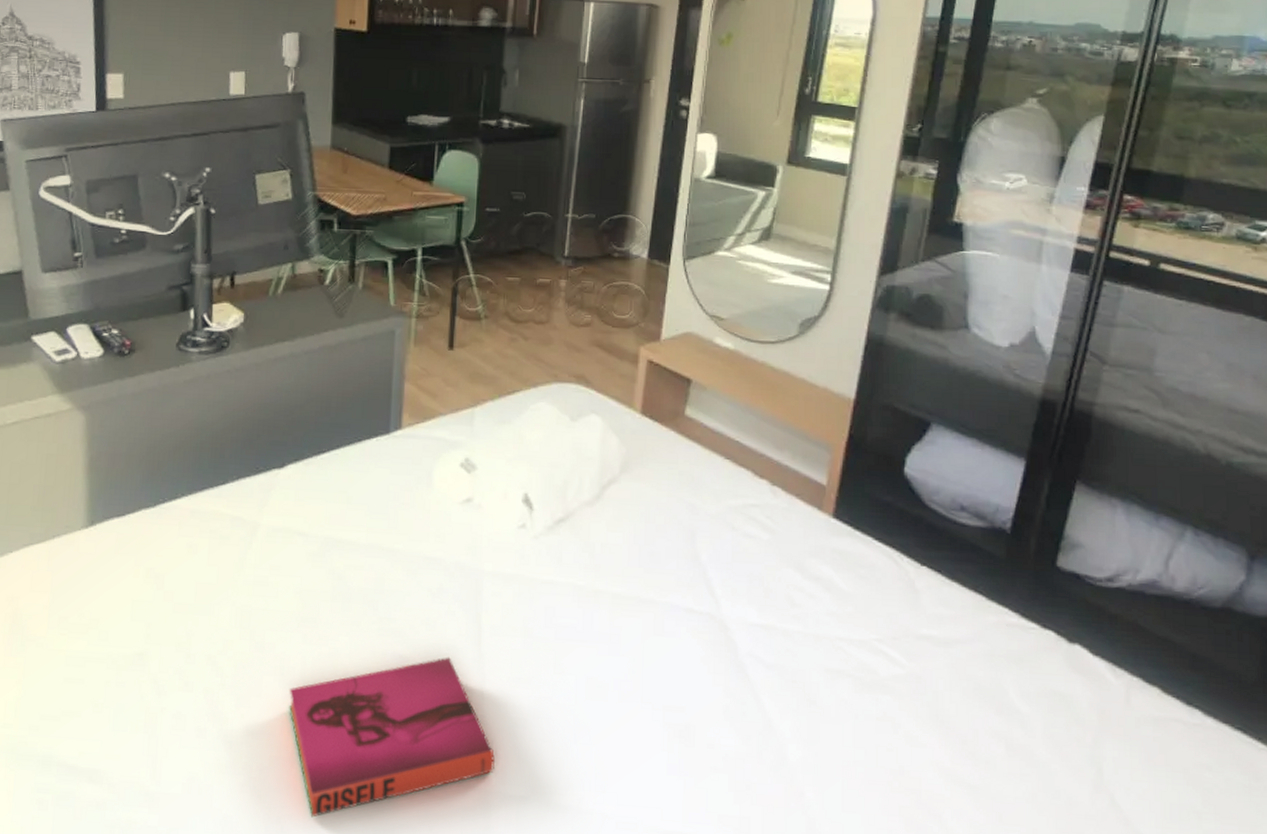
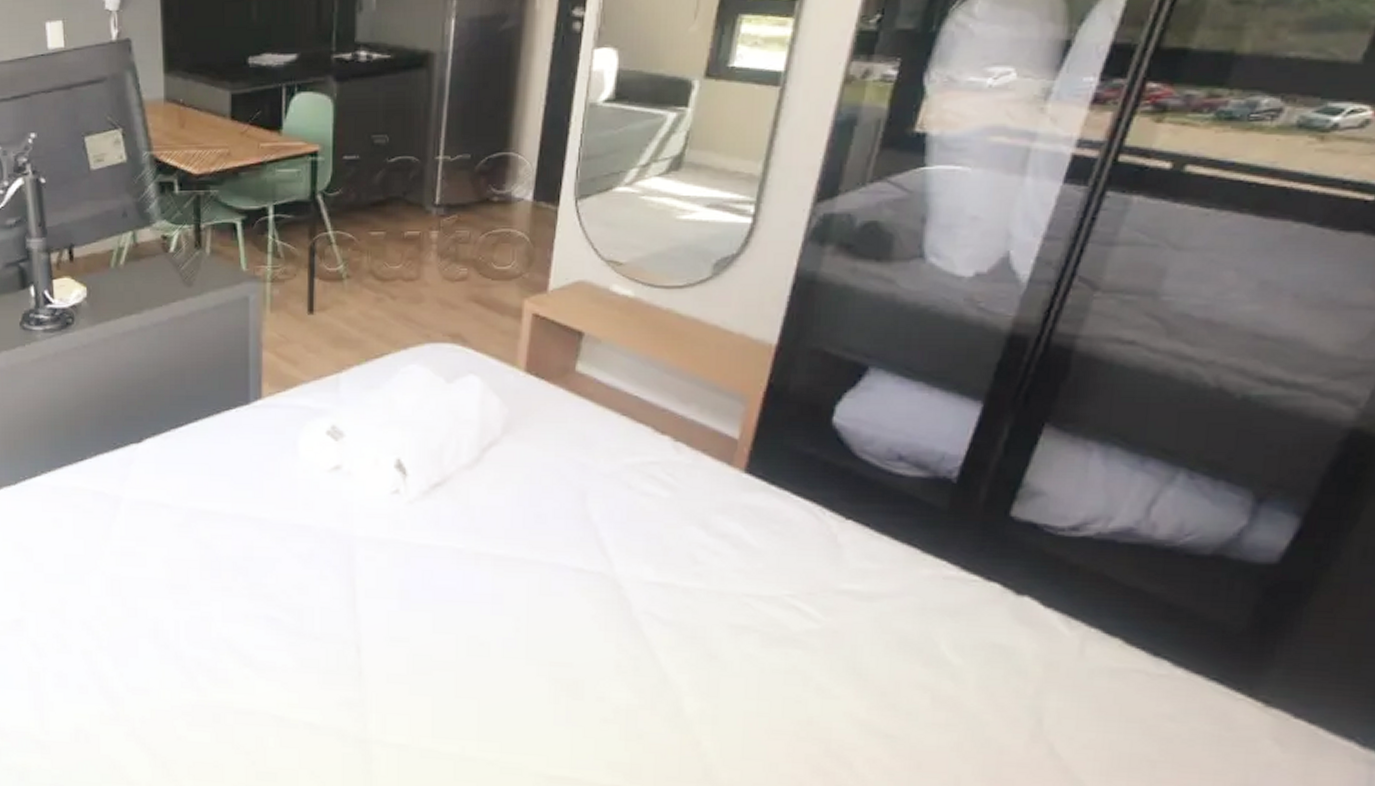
hardback book: present [289,657,495,818] -> none [166,618,374,763]

